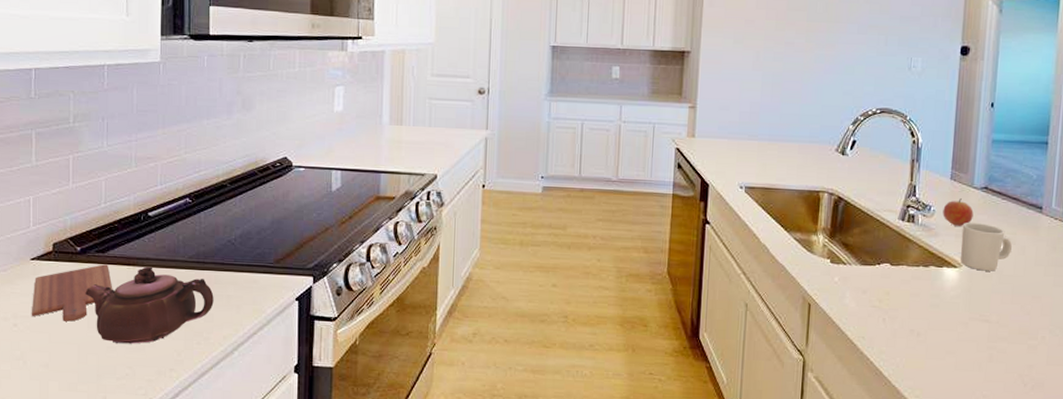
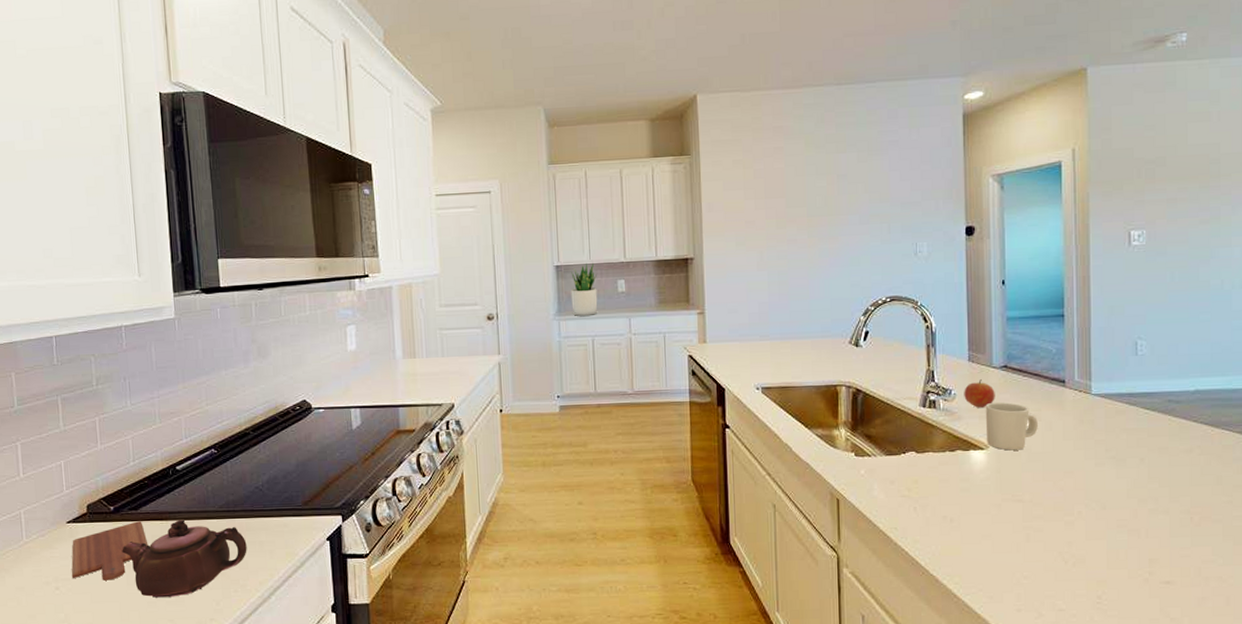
planter: none [564,46,592,100] -> present [571,262,598,317]

